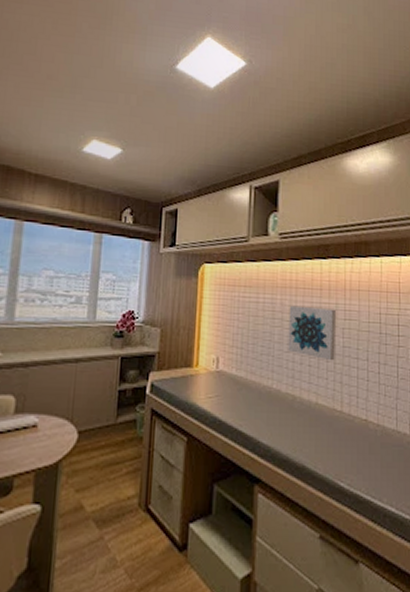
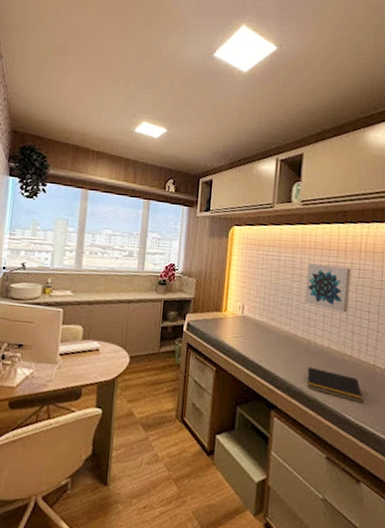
notepad: none [294,427,357,466] -> present [307,366,363,403]

